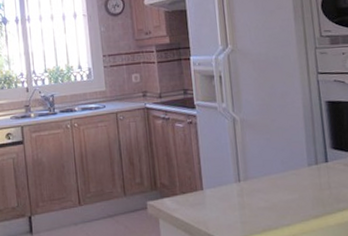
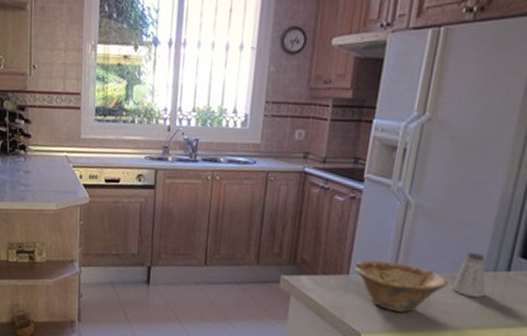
dish: none [206,171,285,217] -> present [354,260,449,313]
saltshaker: none [287,151,316,190] -> present [451,252,487,298]

